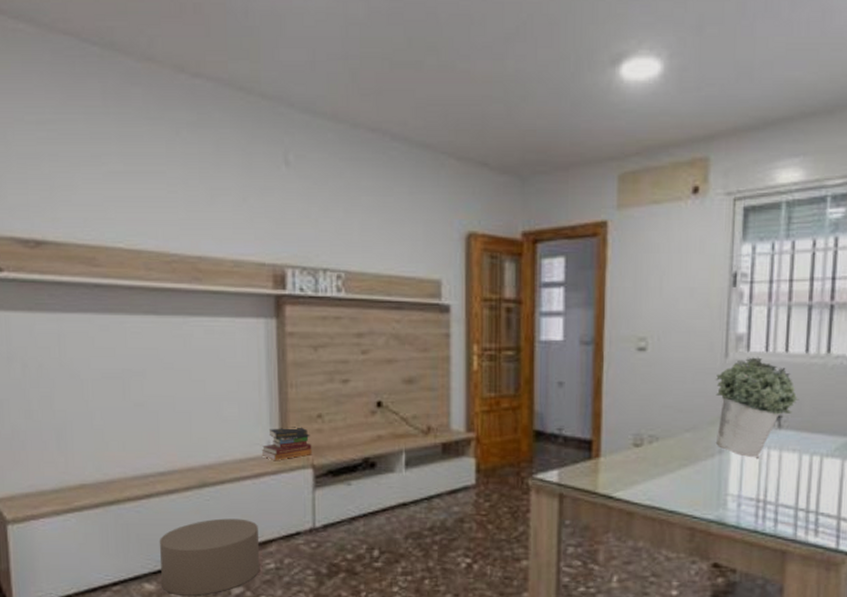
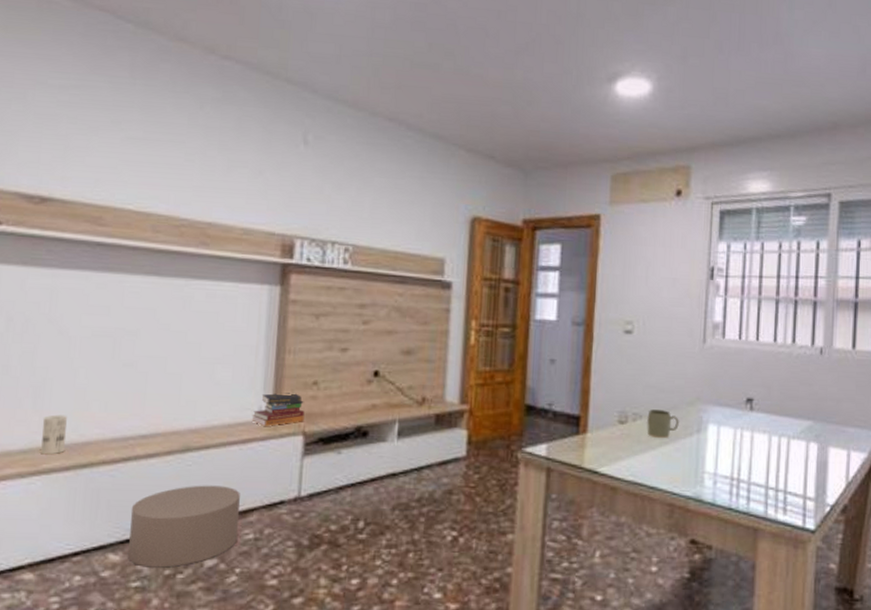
candle: none [68,455,93,494] -> present [41,414,67,455]
mug: none [664,431,699,461] -> present [647,409,679,439]
potted plant: present [715,357,799,458] -> none [694,343,769,438]

